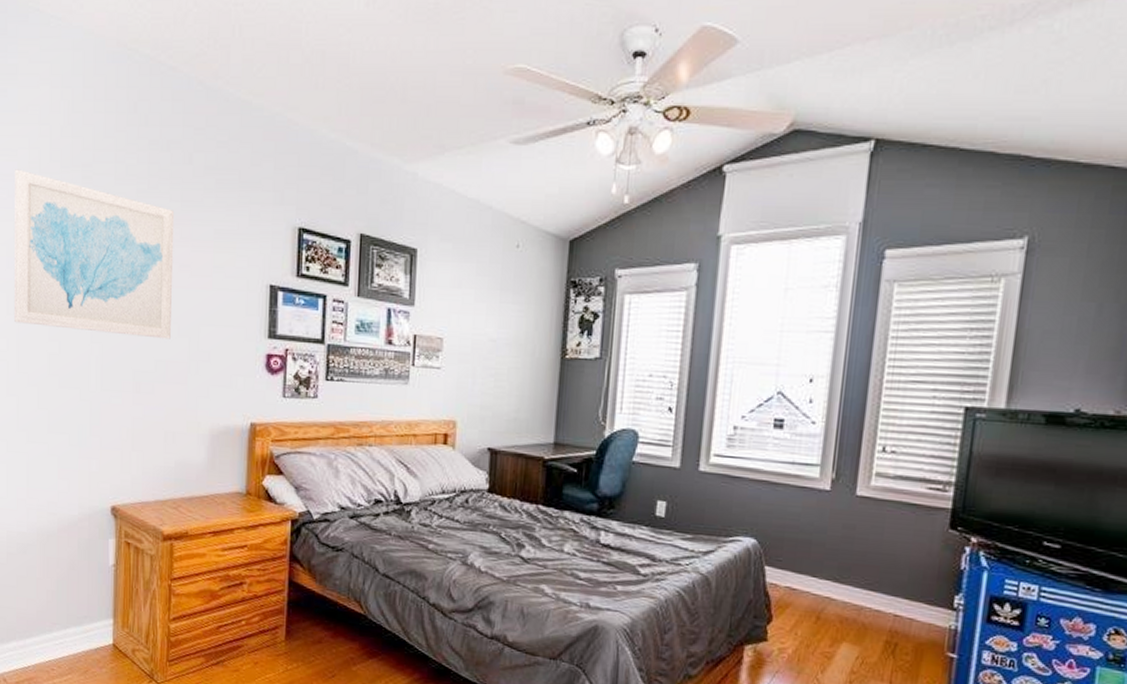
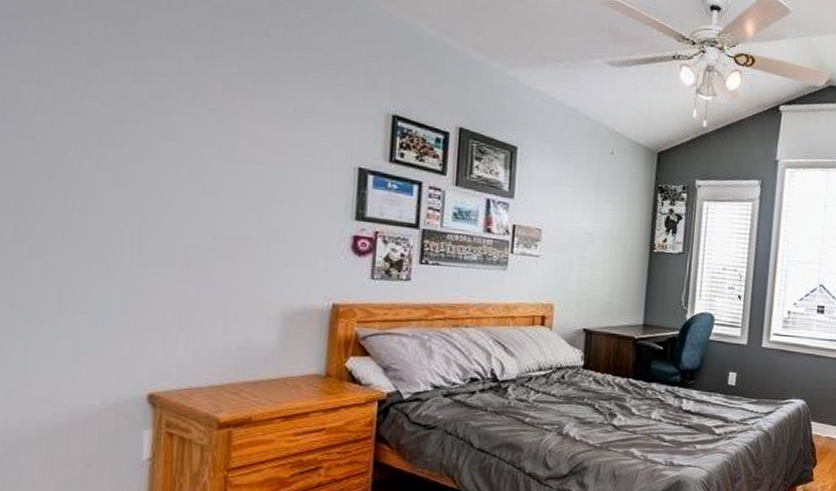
wall art: present [13,169,175,339] -> none [10,10,244,215]

